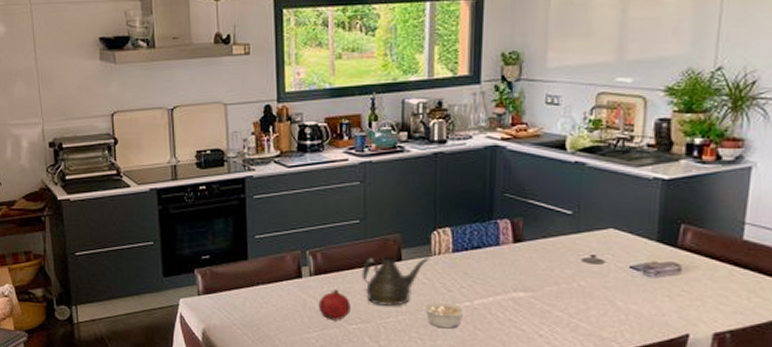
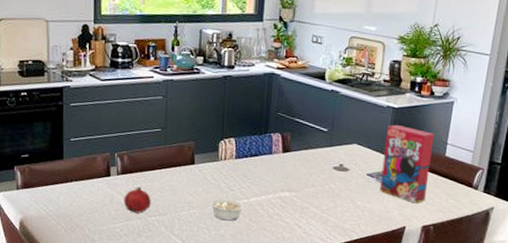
teapot: present [361,256,429,306] -> none [161,160,217,202]
cereal box: none [649,201,726,304] -> present [380,124,435,204]

